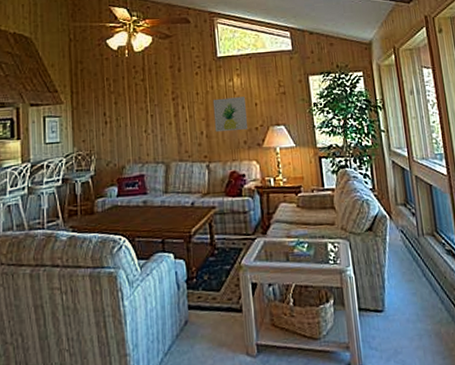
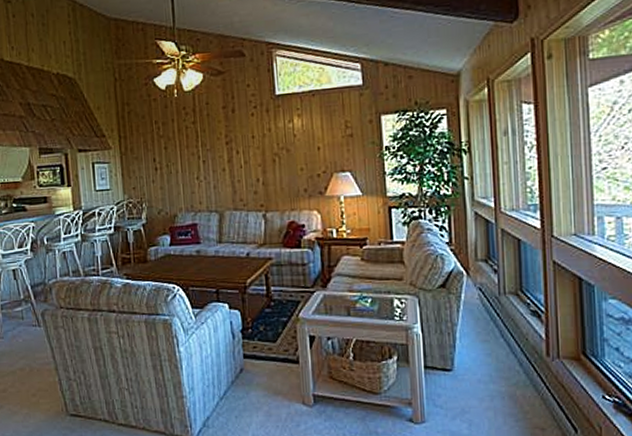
wall art: present [212,97,247,133] -> none [270,140,308,180]

